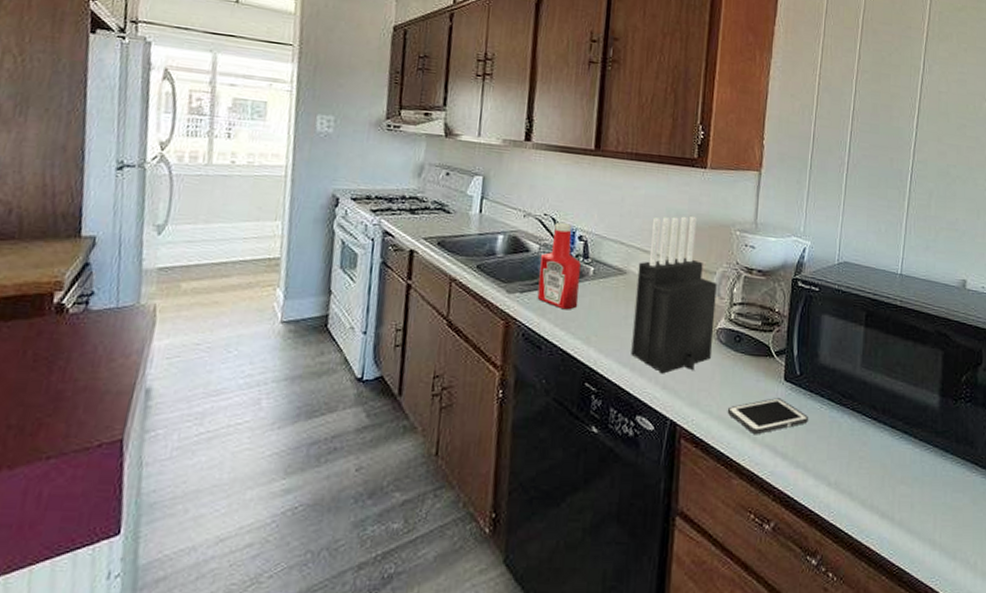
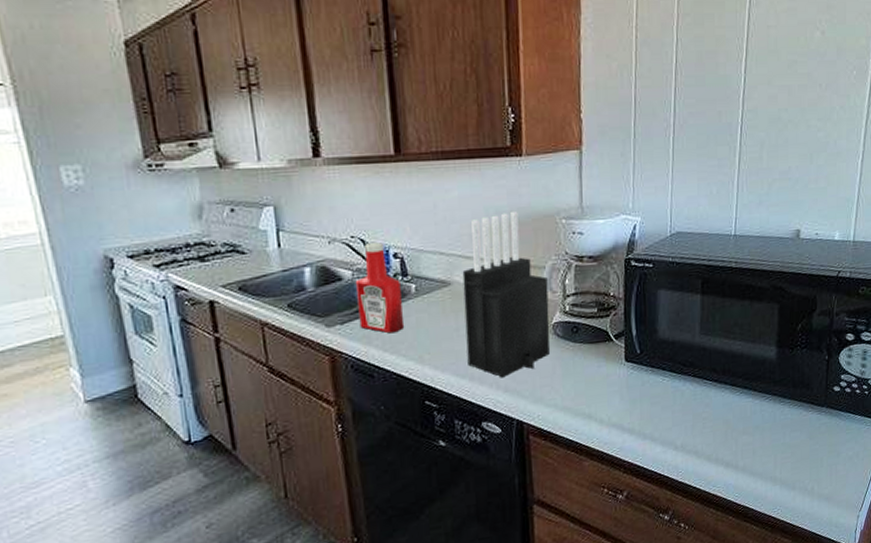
cell phone: present [727,398,808,434] -> none [571,379,651,417]

